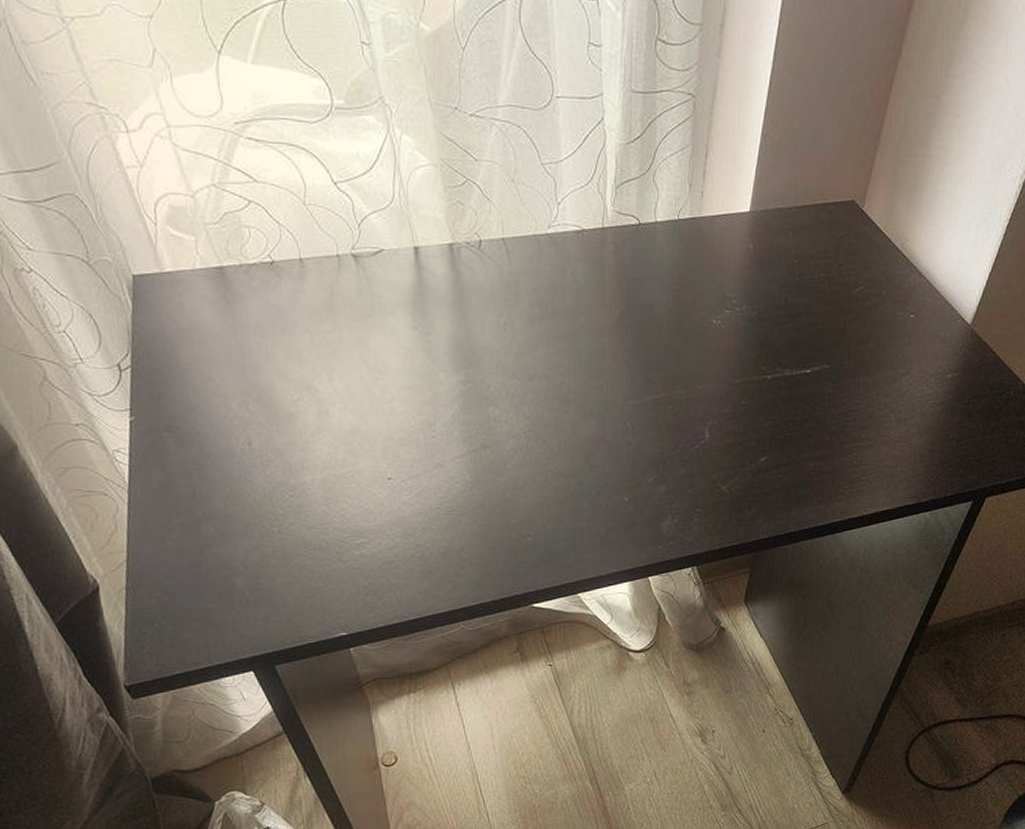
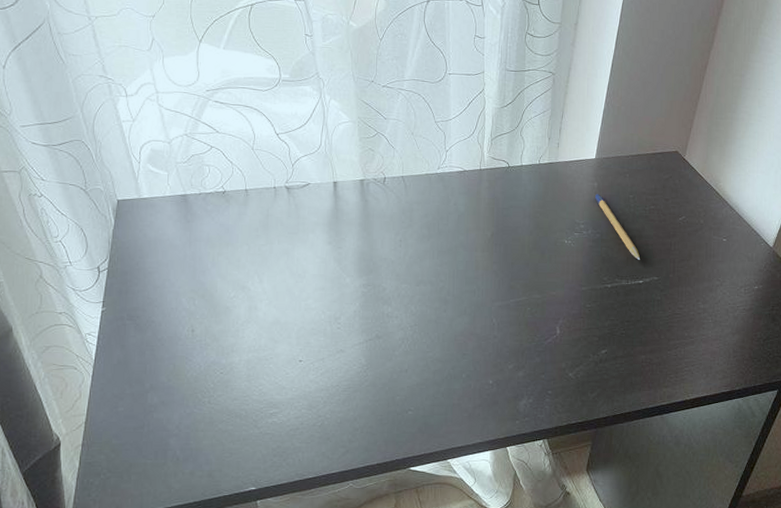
pencil: none [750,258,808,344] -> present [595,194,641,260]

